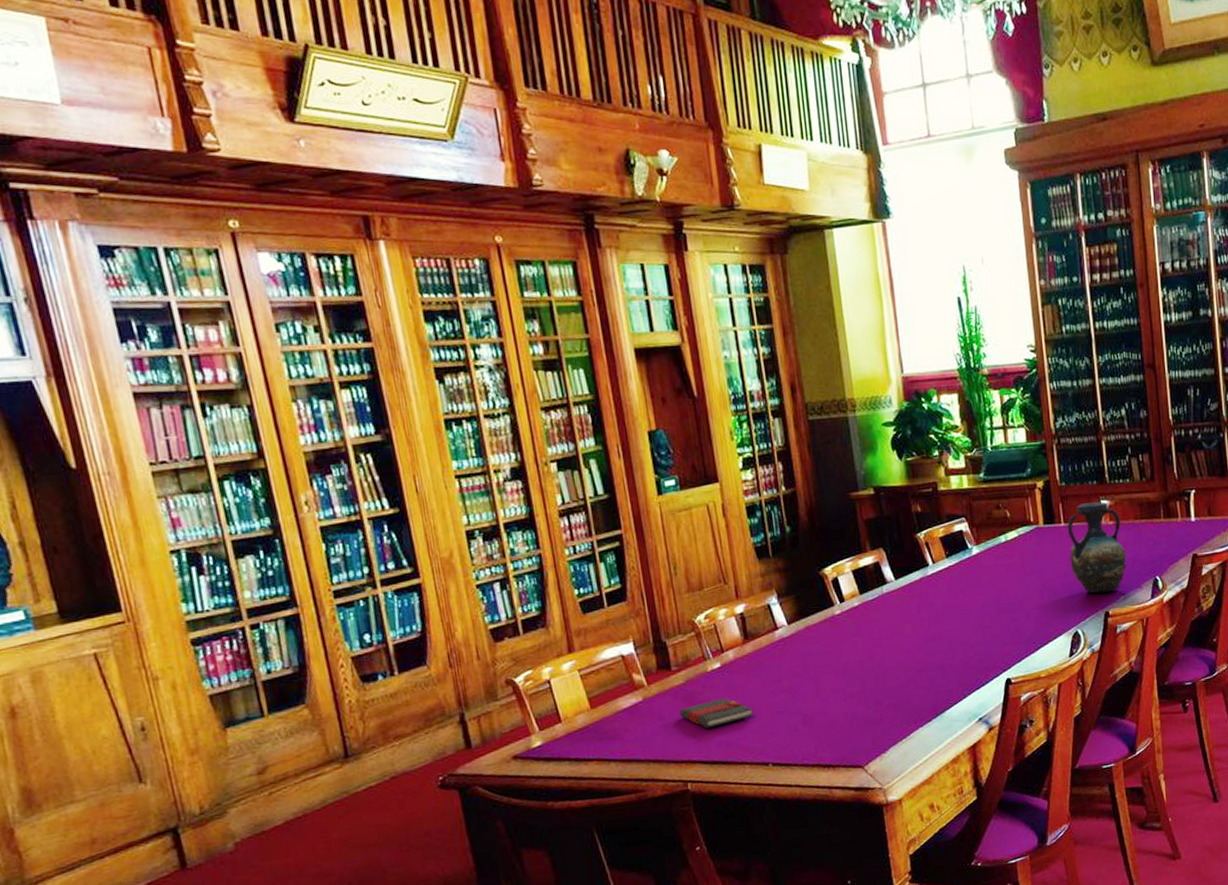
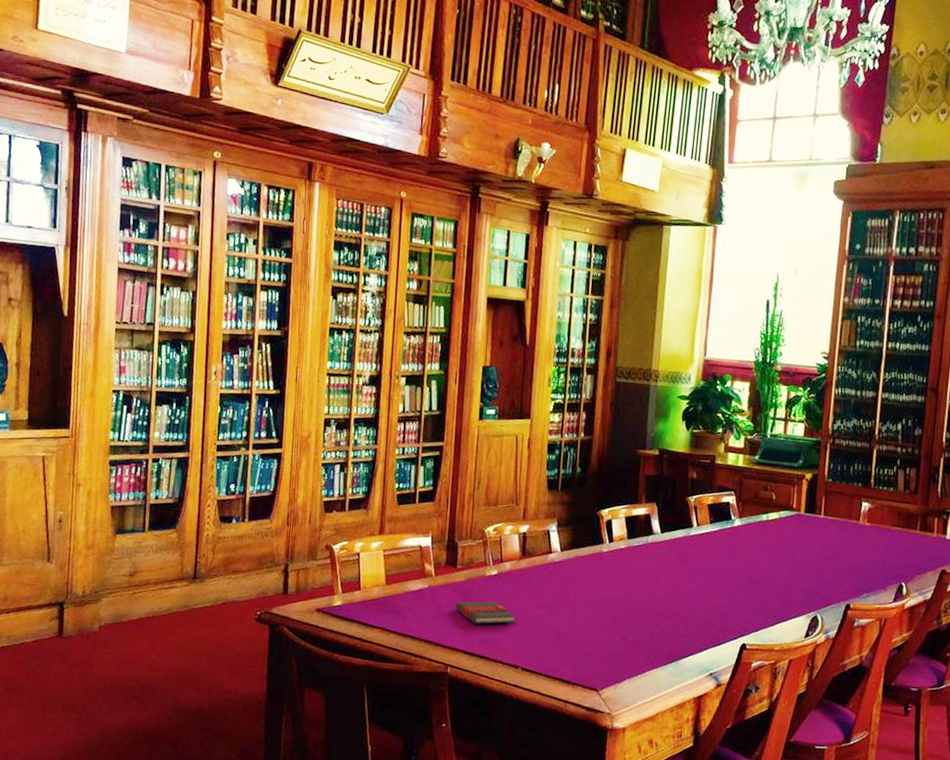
vase: present [1067,502,1127,594] -> none [822,501,878,587]

